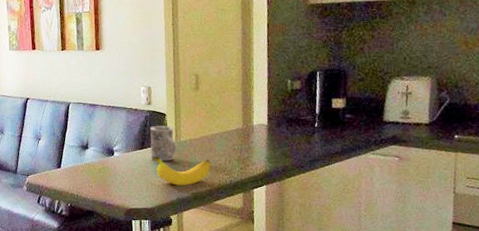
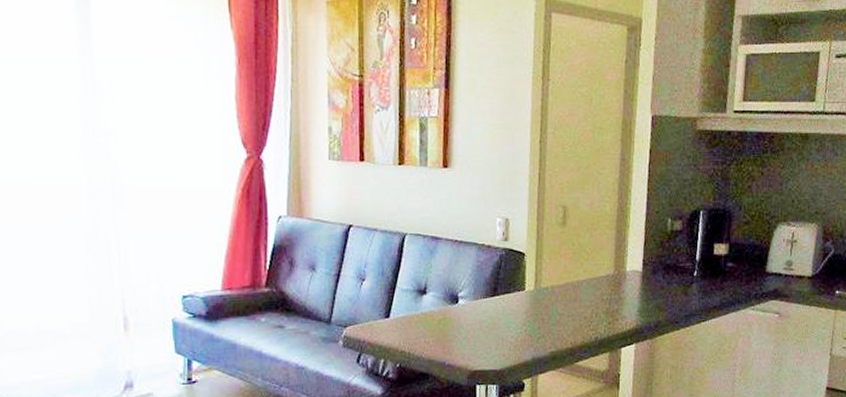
mug: present [150,125,177,162] -> none [504,267,536,313]
banana: present [151,156,212,186] -> none [504,305,575,343]

